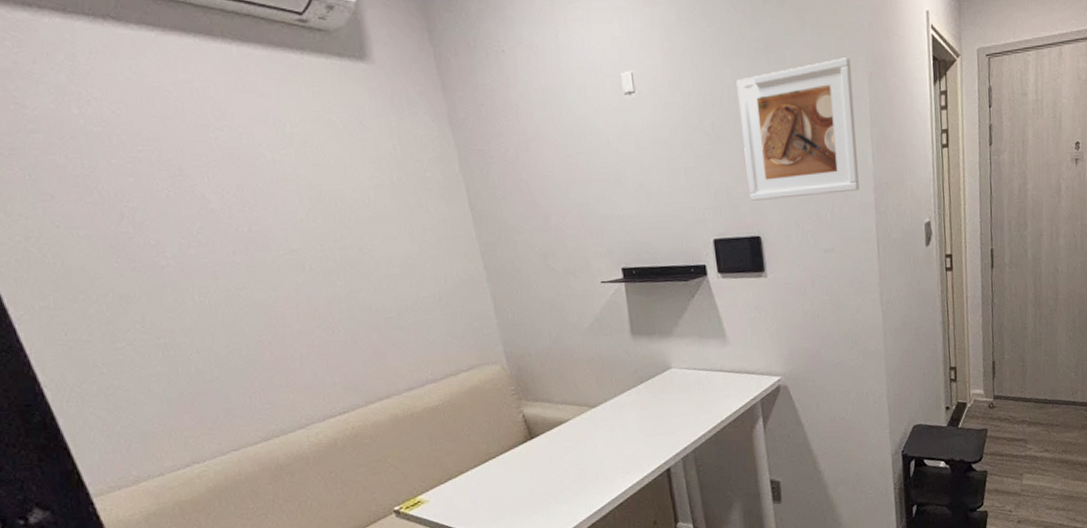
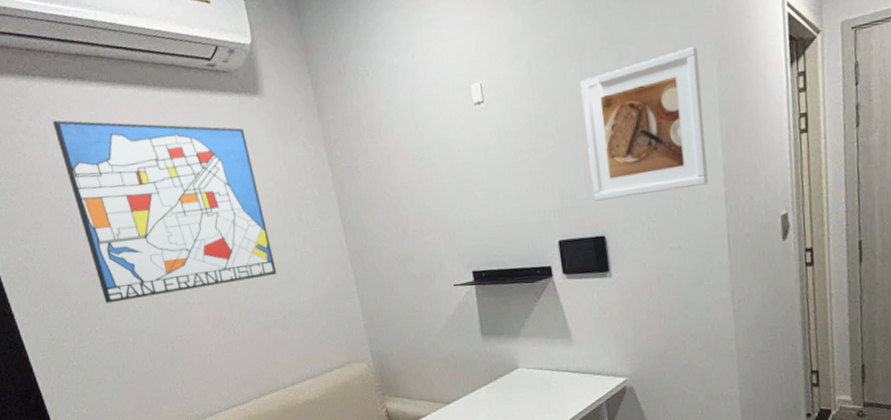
wall art: none [70,66,389,297] -> present [52,120,277,304]

